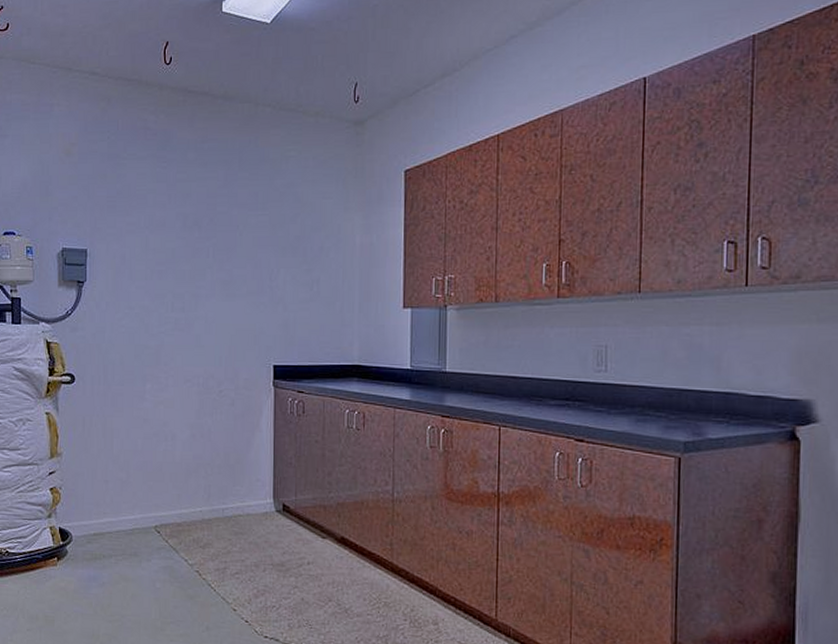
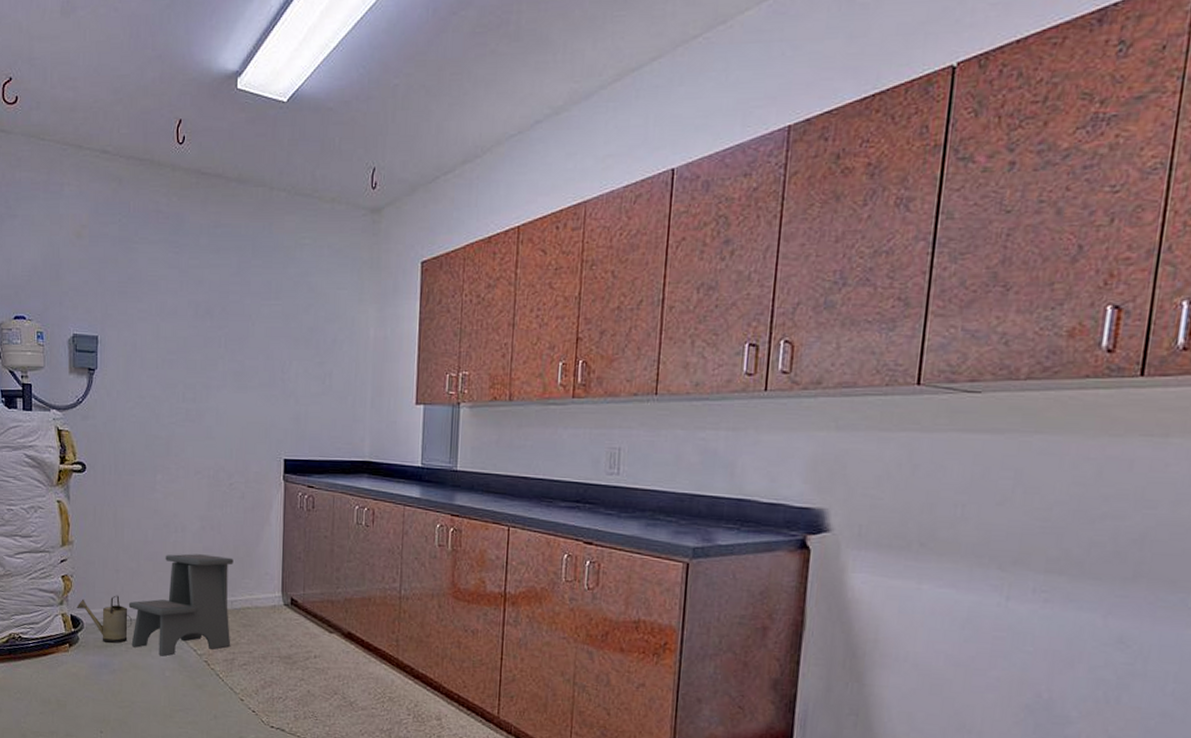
watering can: none [65,506,122,555] -> present [76,595,133,643]
step stool: none [118,462,224,567] -> present [128,553,234,656]

